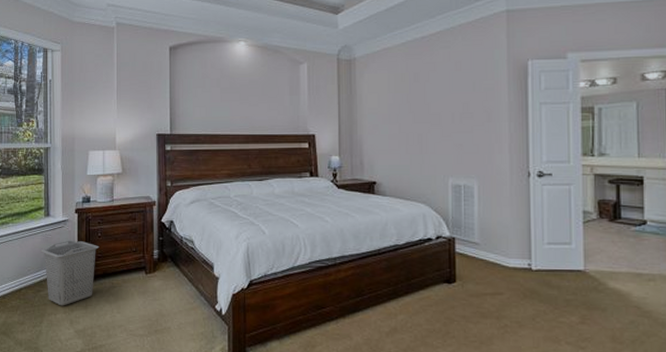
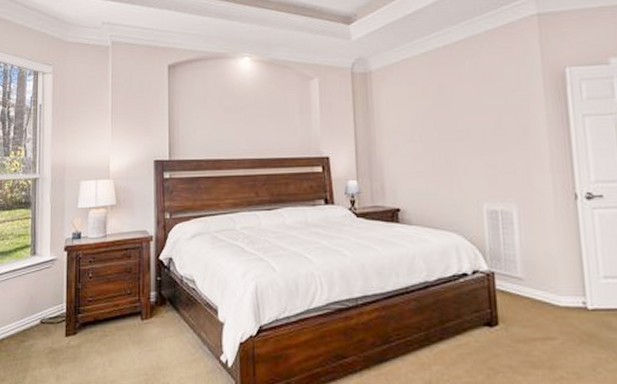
laundry basket: present [41,241,100,306] -> none [25,283,91,359]

